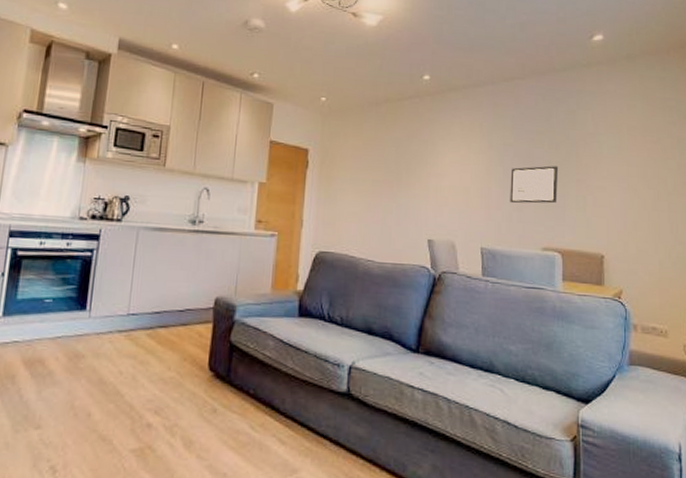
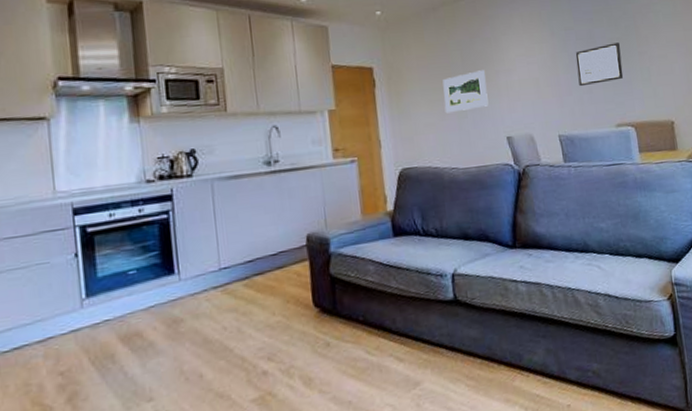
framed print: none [371,169,416,206] -> present [442,70,489,114]

